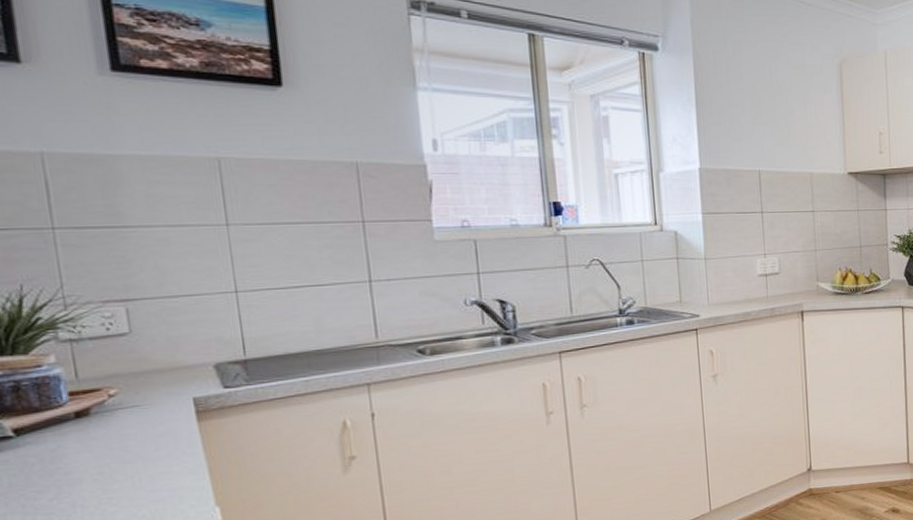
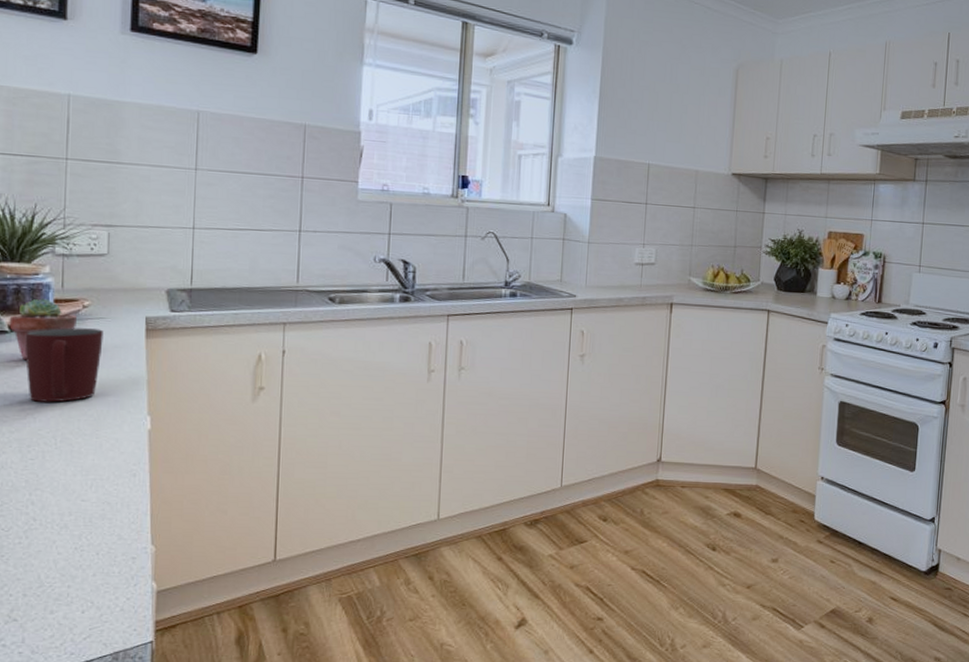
potted succulent: none [11,393,104,467] -> present [9,298,77,361]
mug: none [36,418,144,511] -> present [24,327,104,402]

